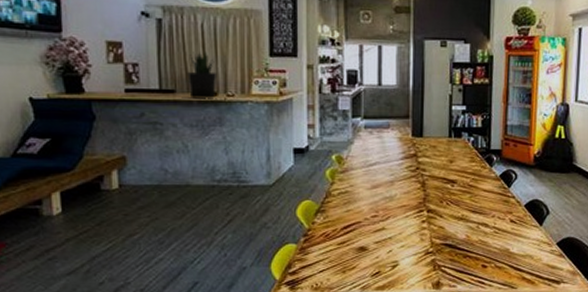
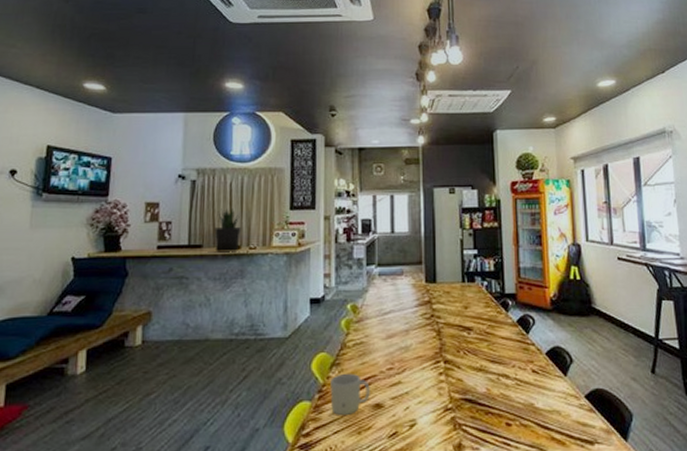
mug: none [315,219,355,258] -> present [330,373,370,416]

